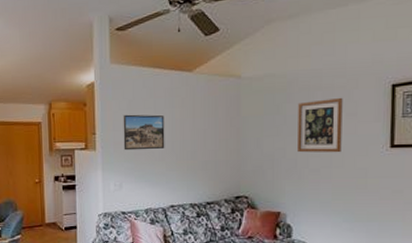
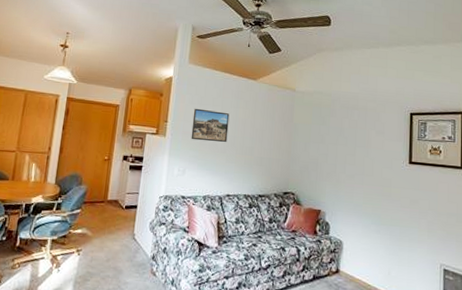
wall art: present [297,97,343,153] -> none [337,117,374,164]

